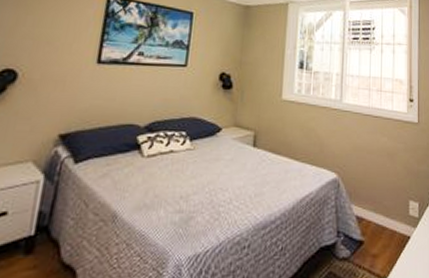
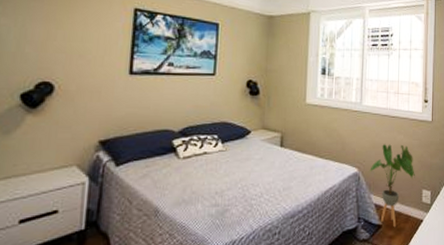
house plant: none [350,147,401,245] -> present [370,144,415,228]

